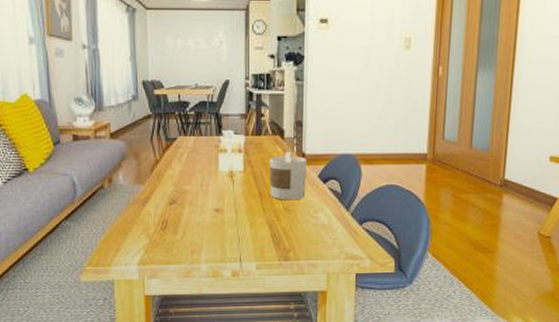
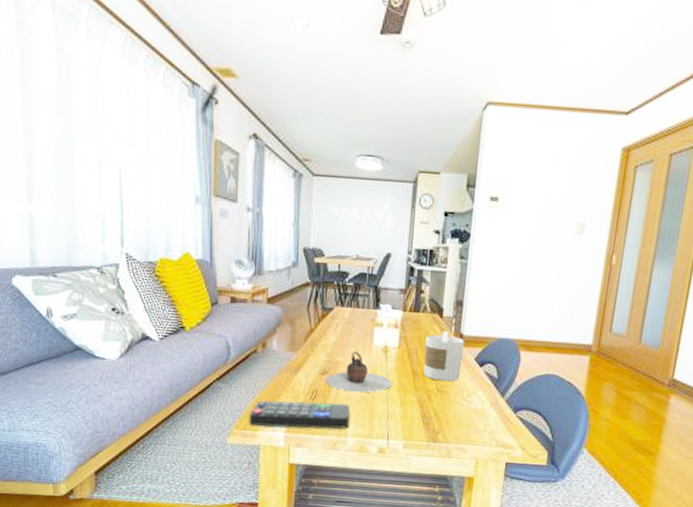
remote control: none [100,231,202,261] -> present [249,400,351,429]
teapot: none [174,179,240,219] -> present [325,352,392,392]

